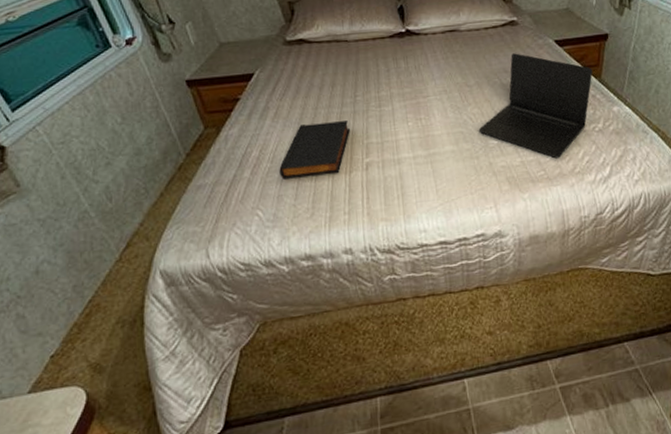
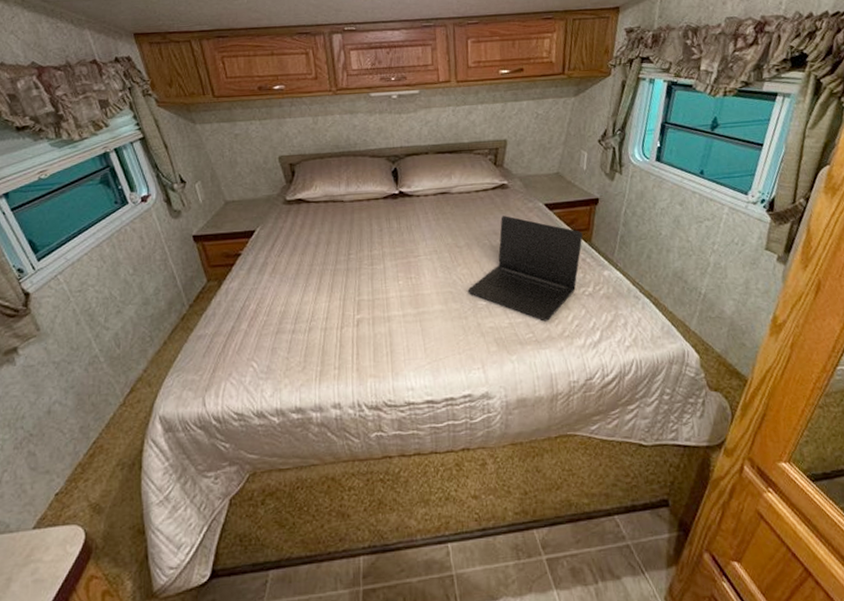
book: present [279,121,350,180] -> none [274,278,343,333]

